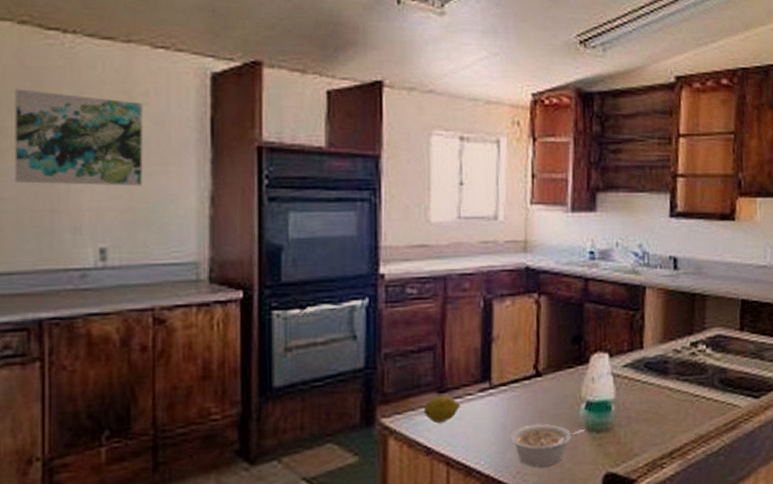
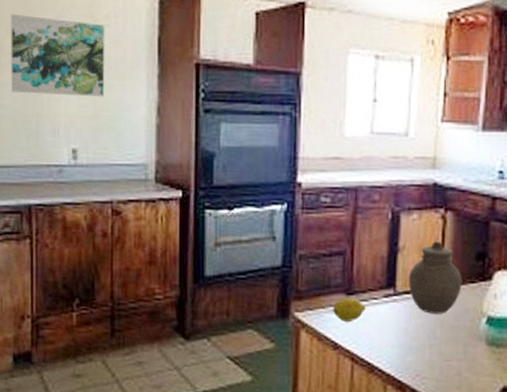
jar: none [504,328,560,405] -> present [408,241,462,314]
legume: present [510,424,585,467] -> none [411,333,485,373]

